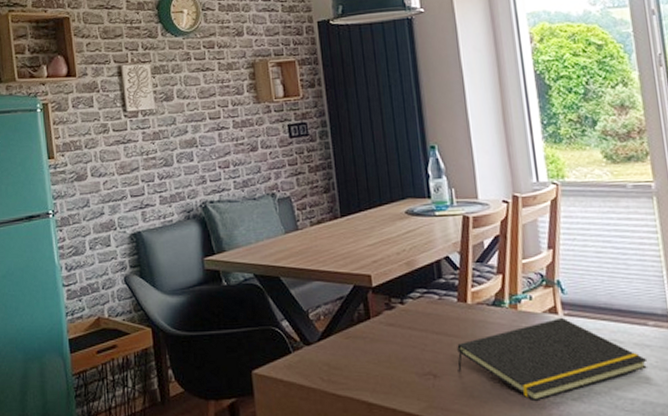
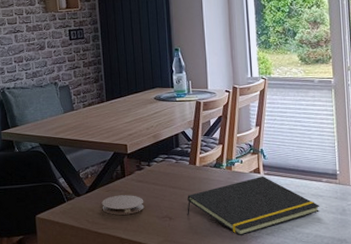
coaster: none [340,343,398,371] -> present [101,195,144,215]

